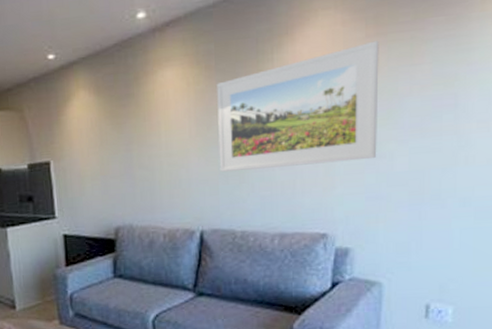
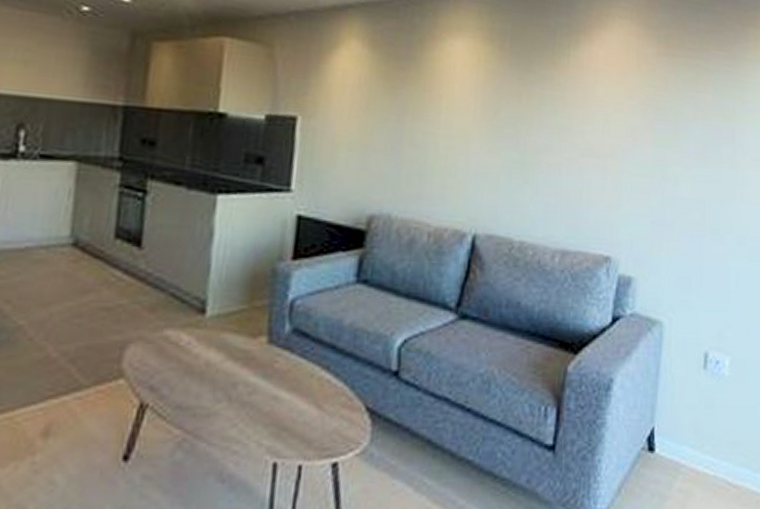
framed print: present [217,40,379,172] -> none [503,59,669,180]

